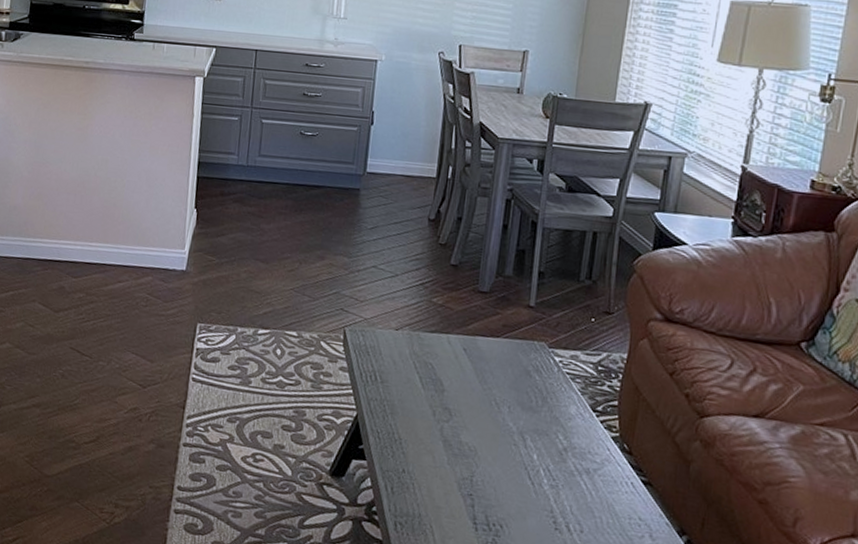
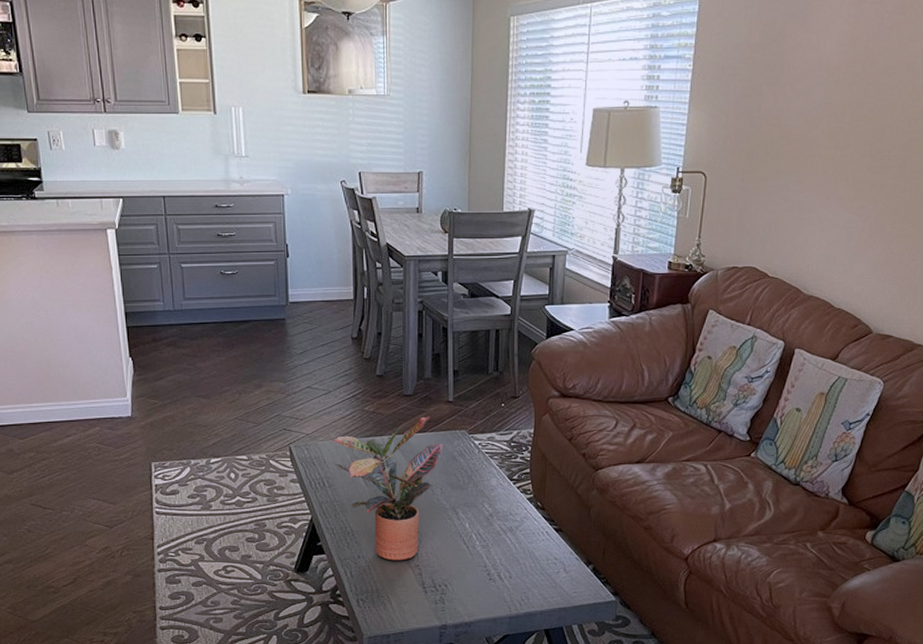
potted plant: none [392,319,517,486] -> present [333,416,443,561]

